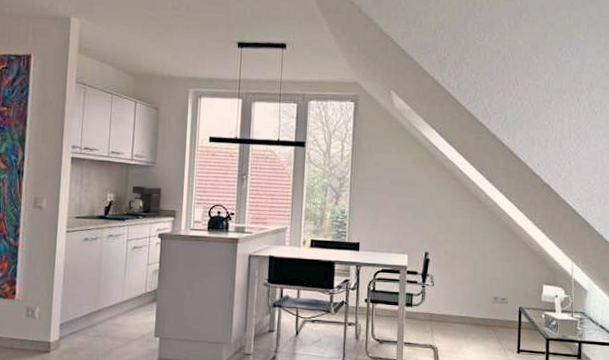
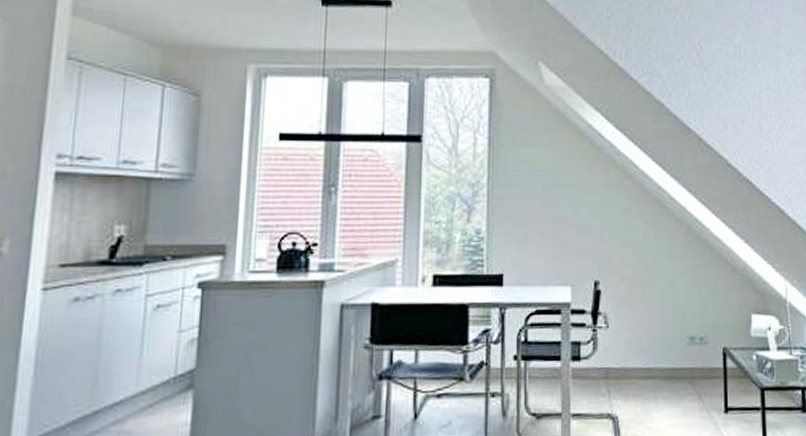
coffee maker: present [126,185,162,217] -> none [144,210,204,257]

